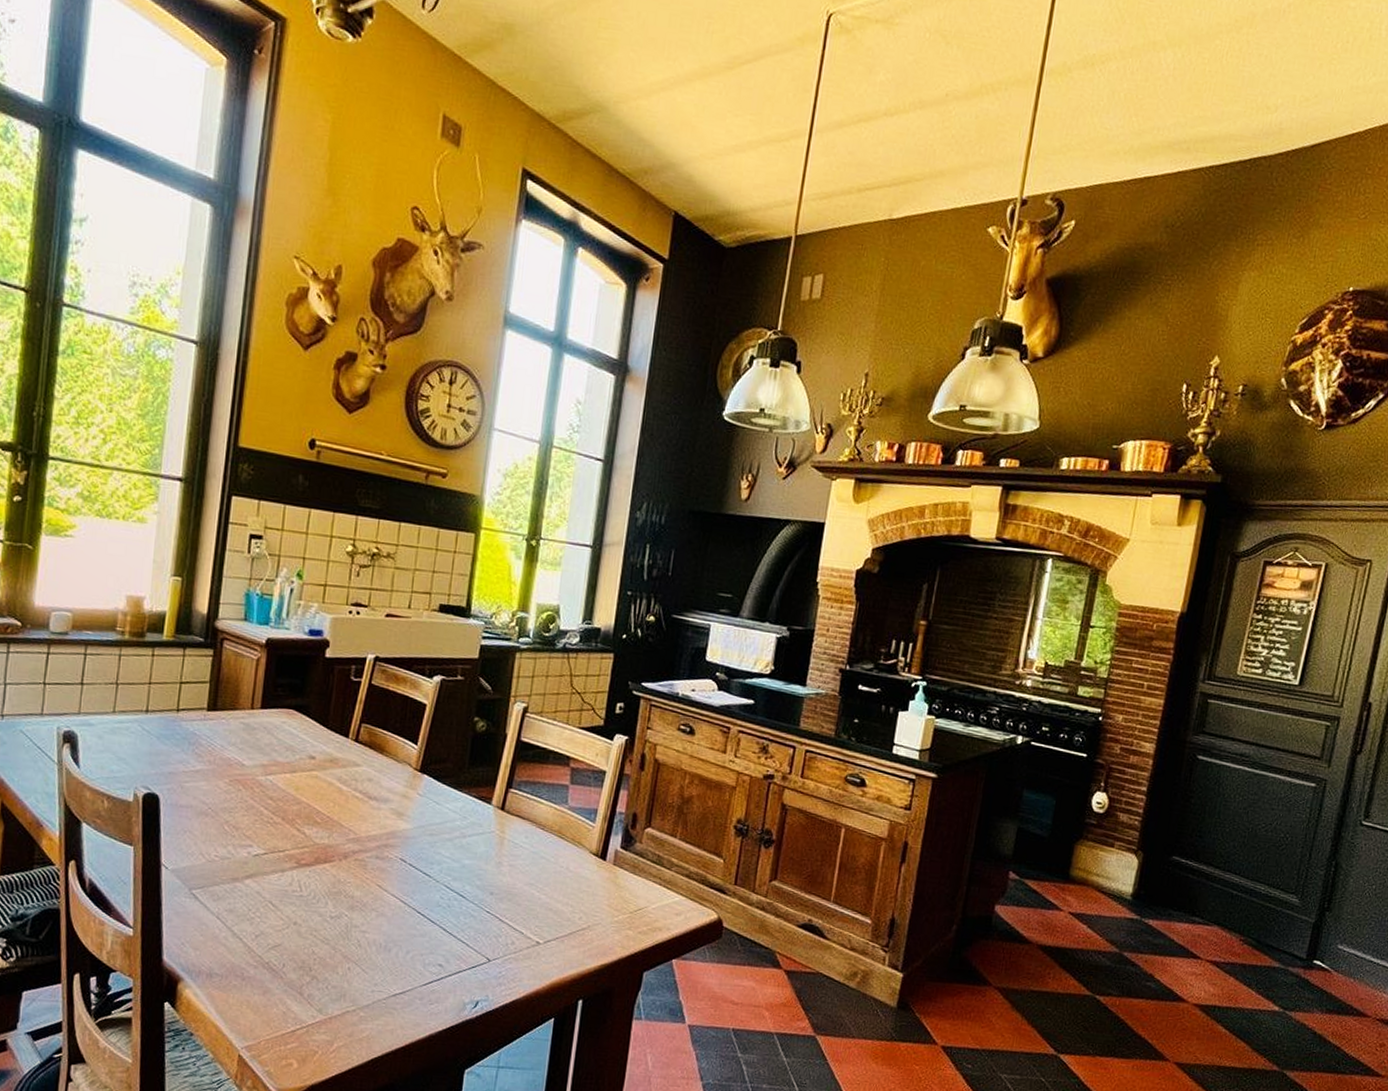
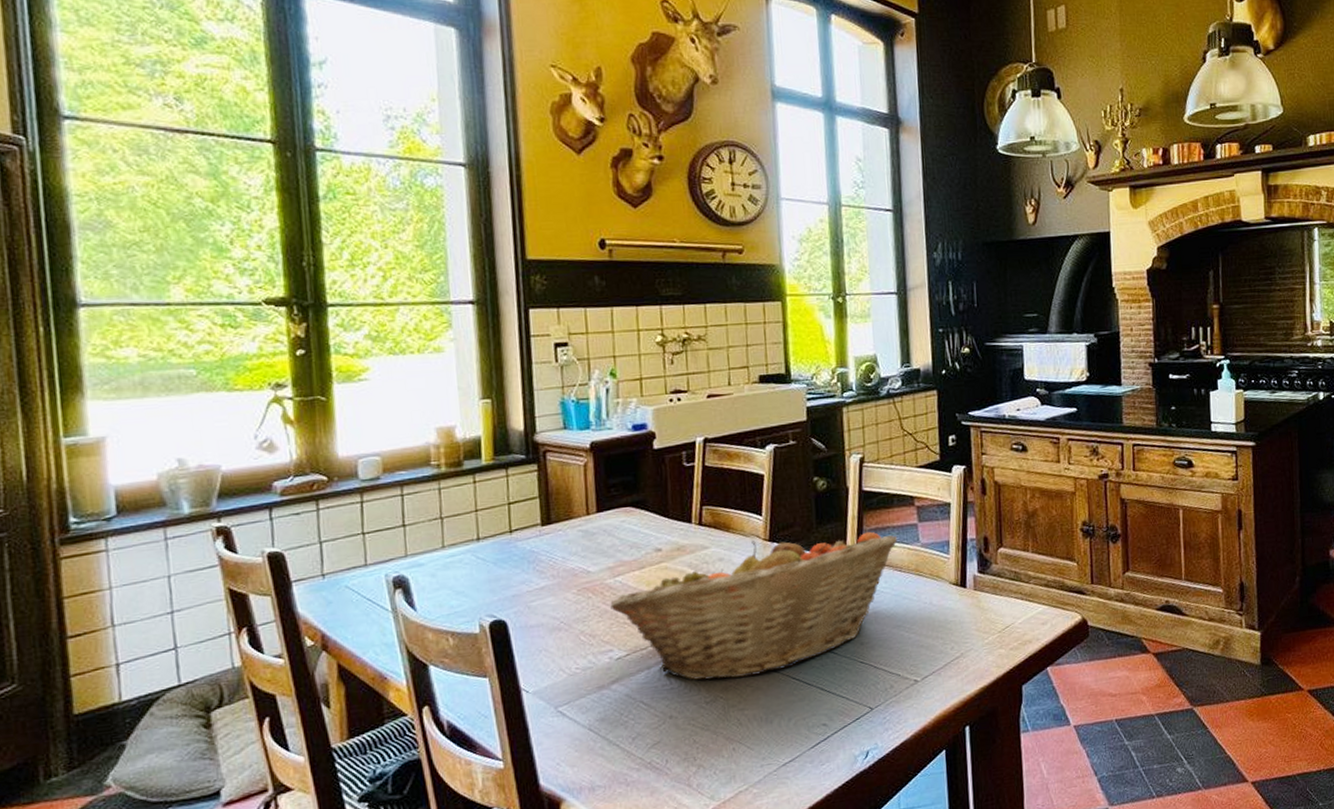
fruit basket: none [257,768,547,902] -> present [610,531,898,680]

